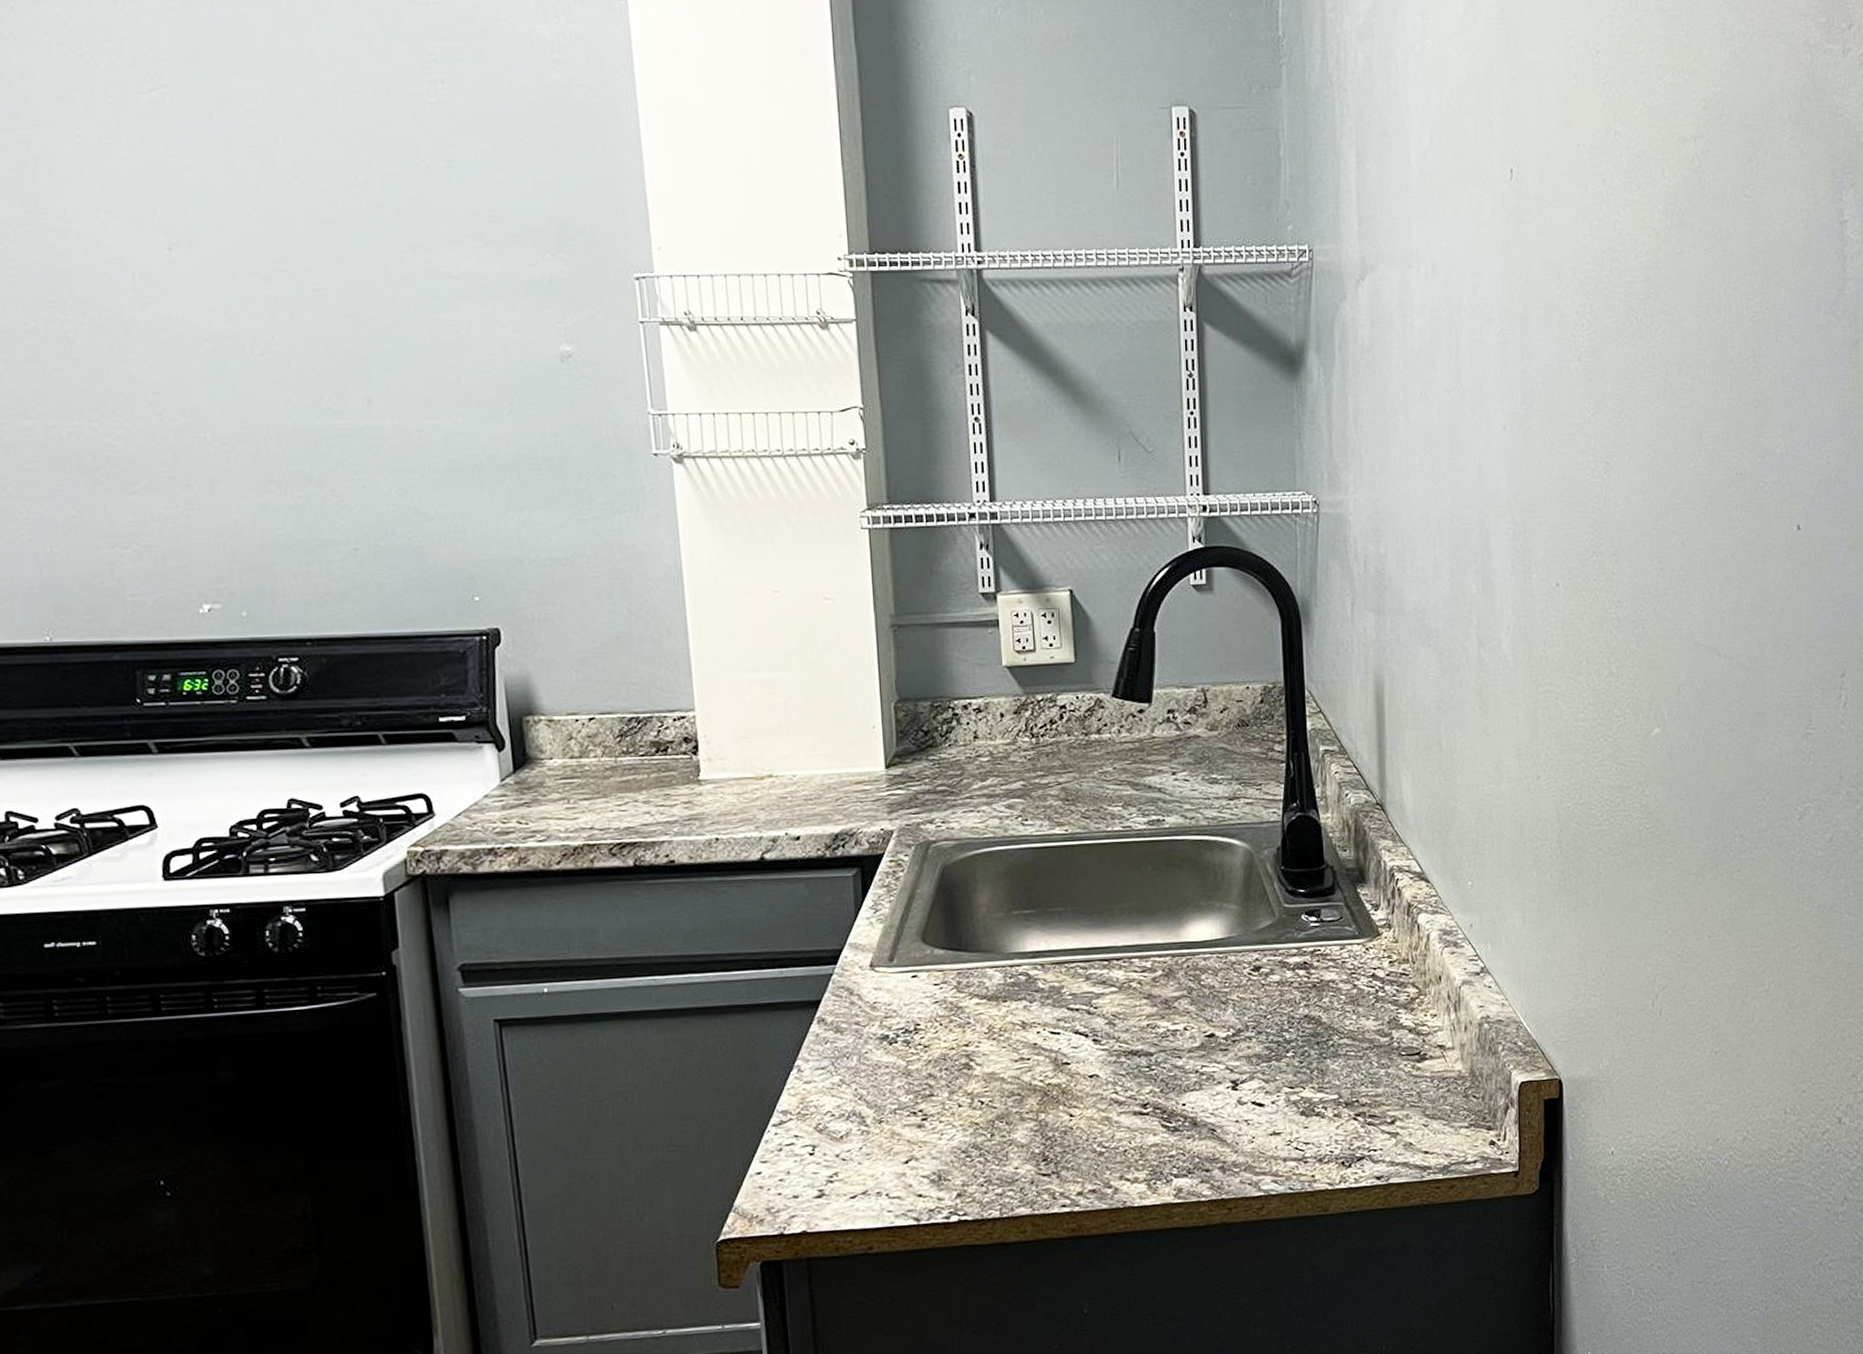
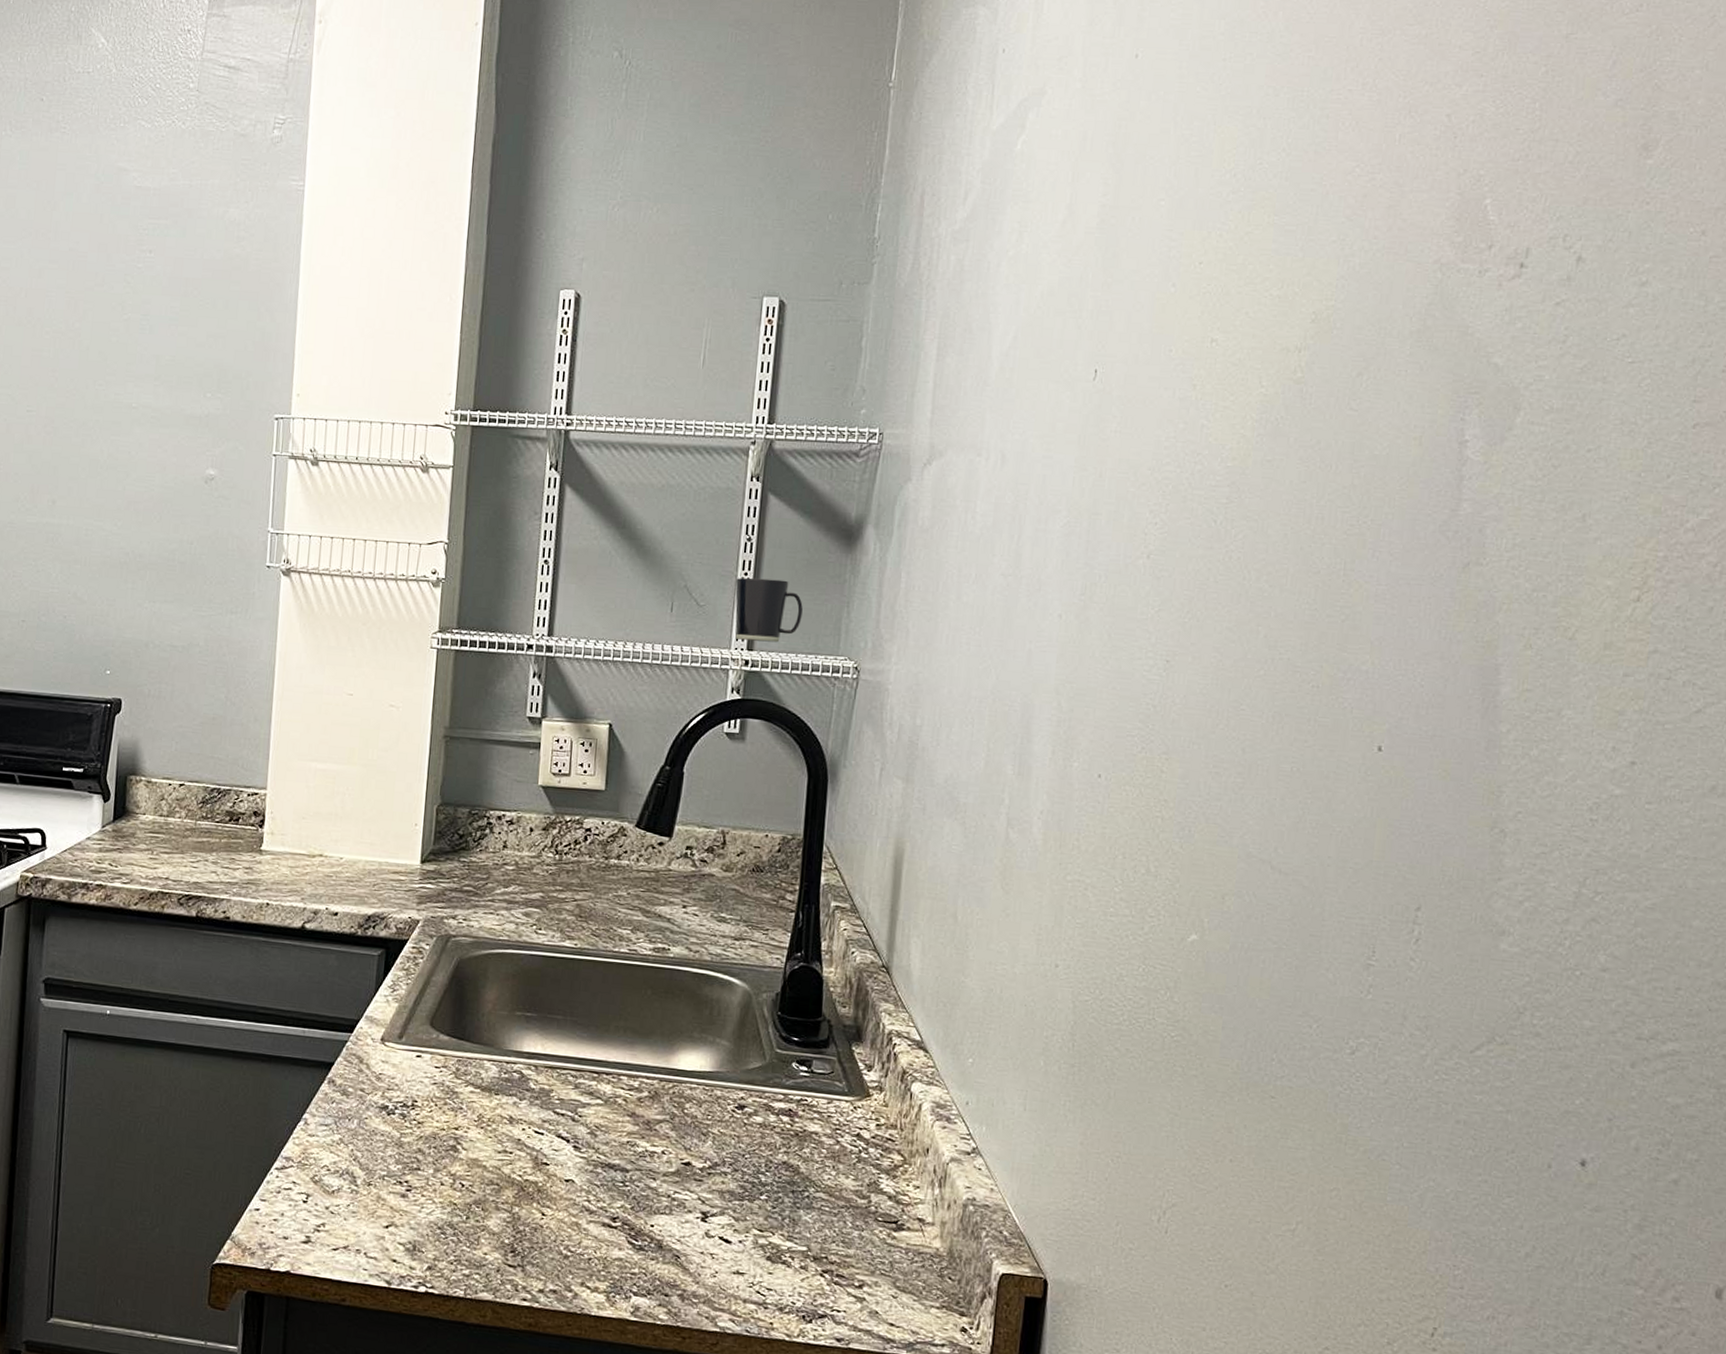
mug: none [1182,416,1255,484] -> present [735,577,803,643]

